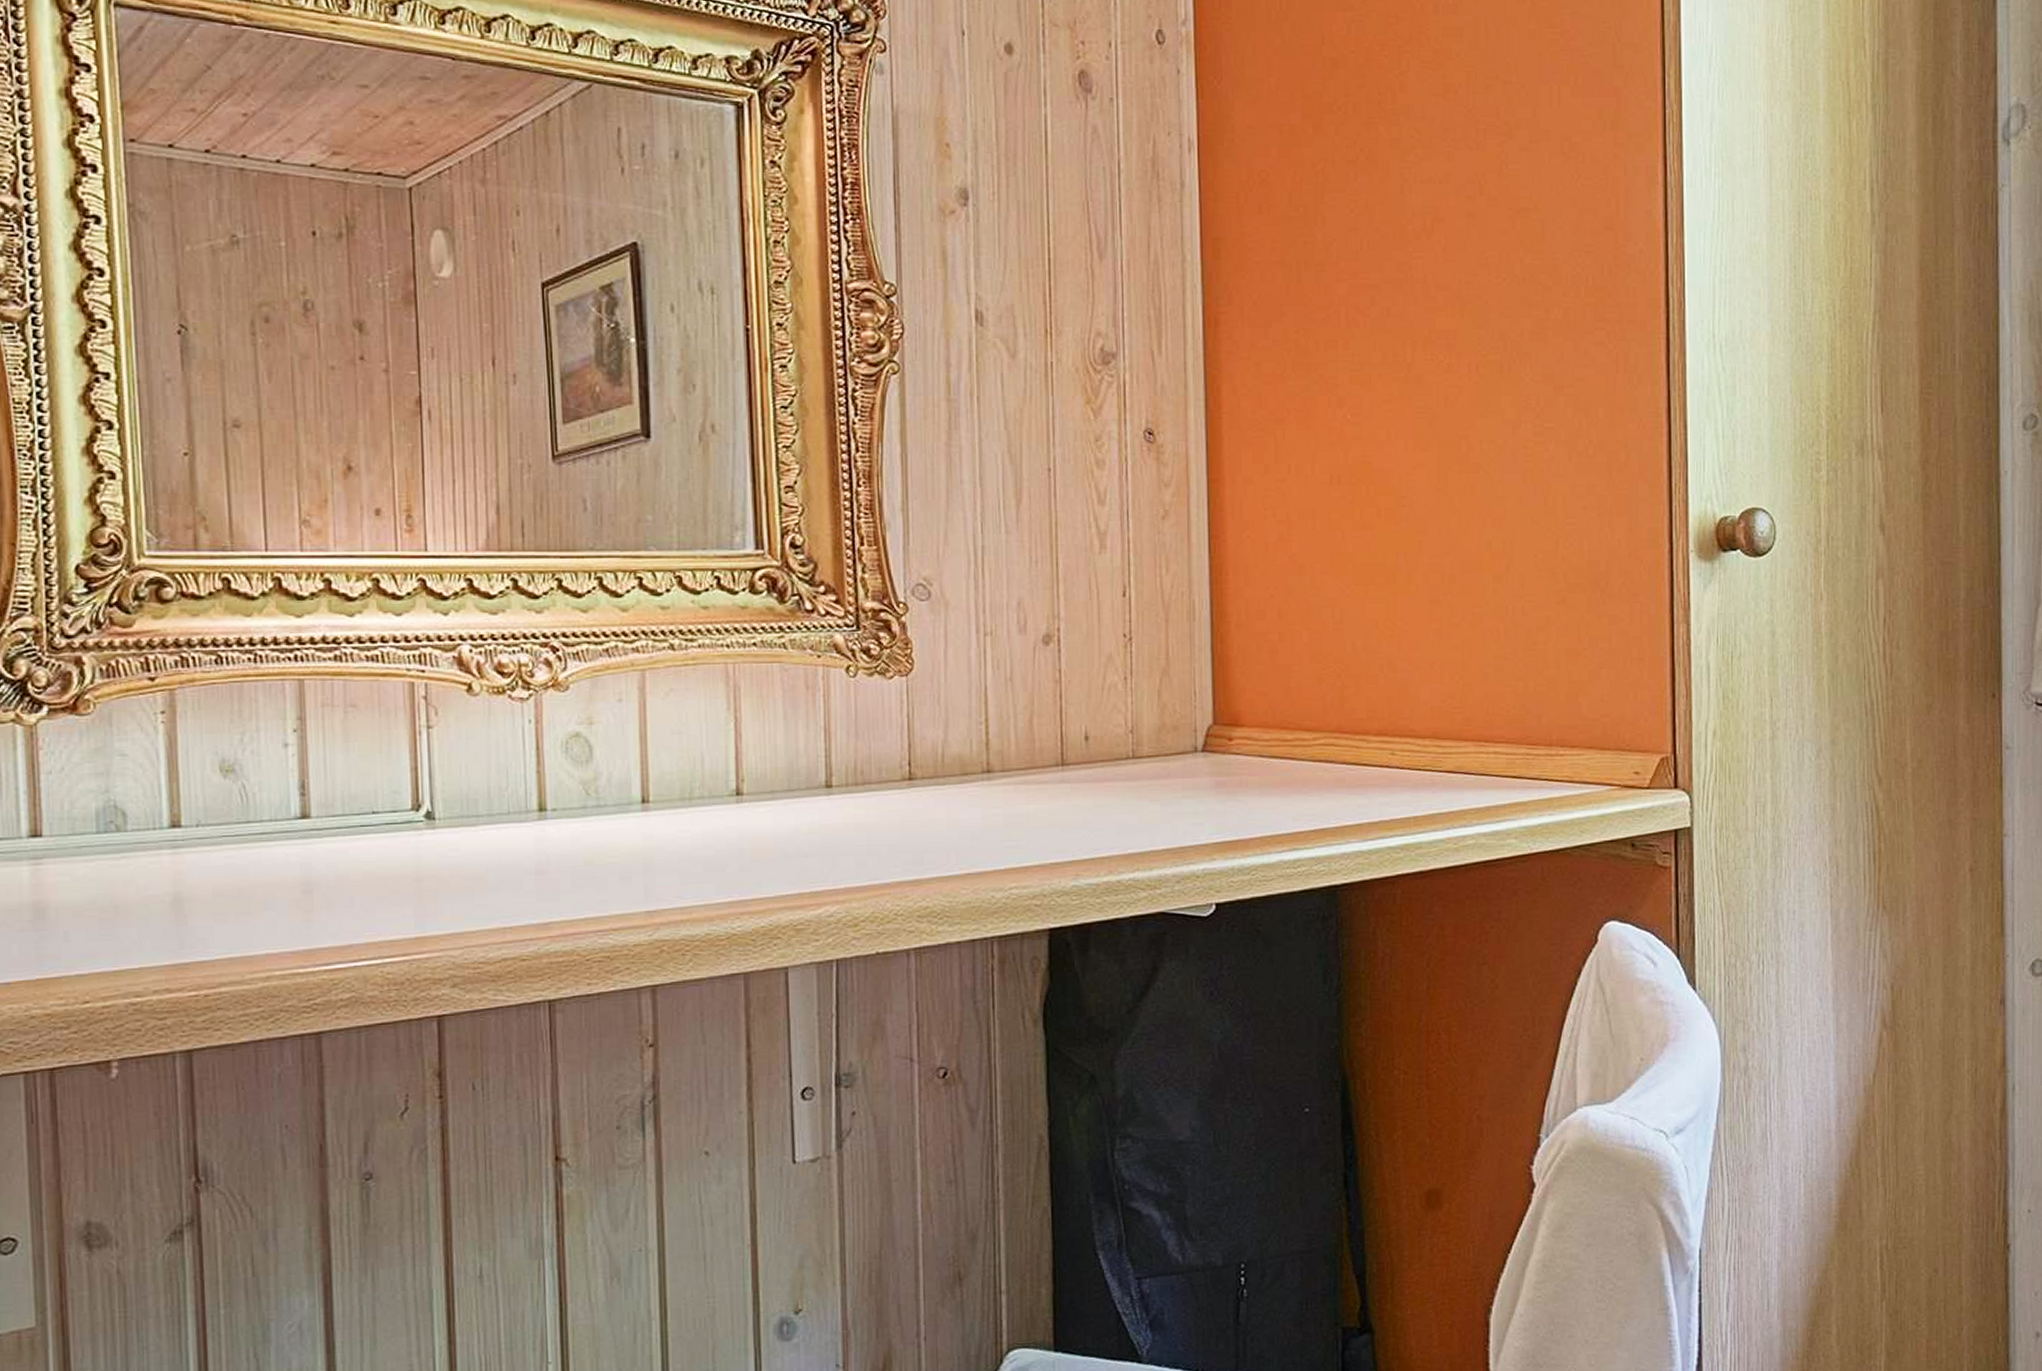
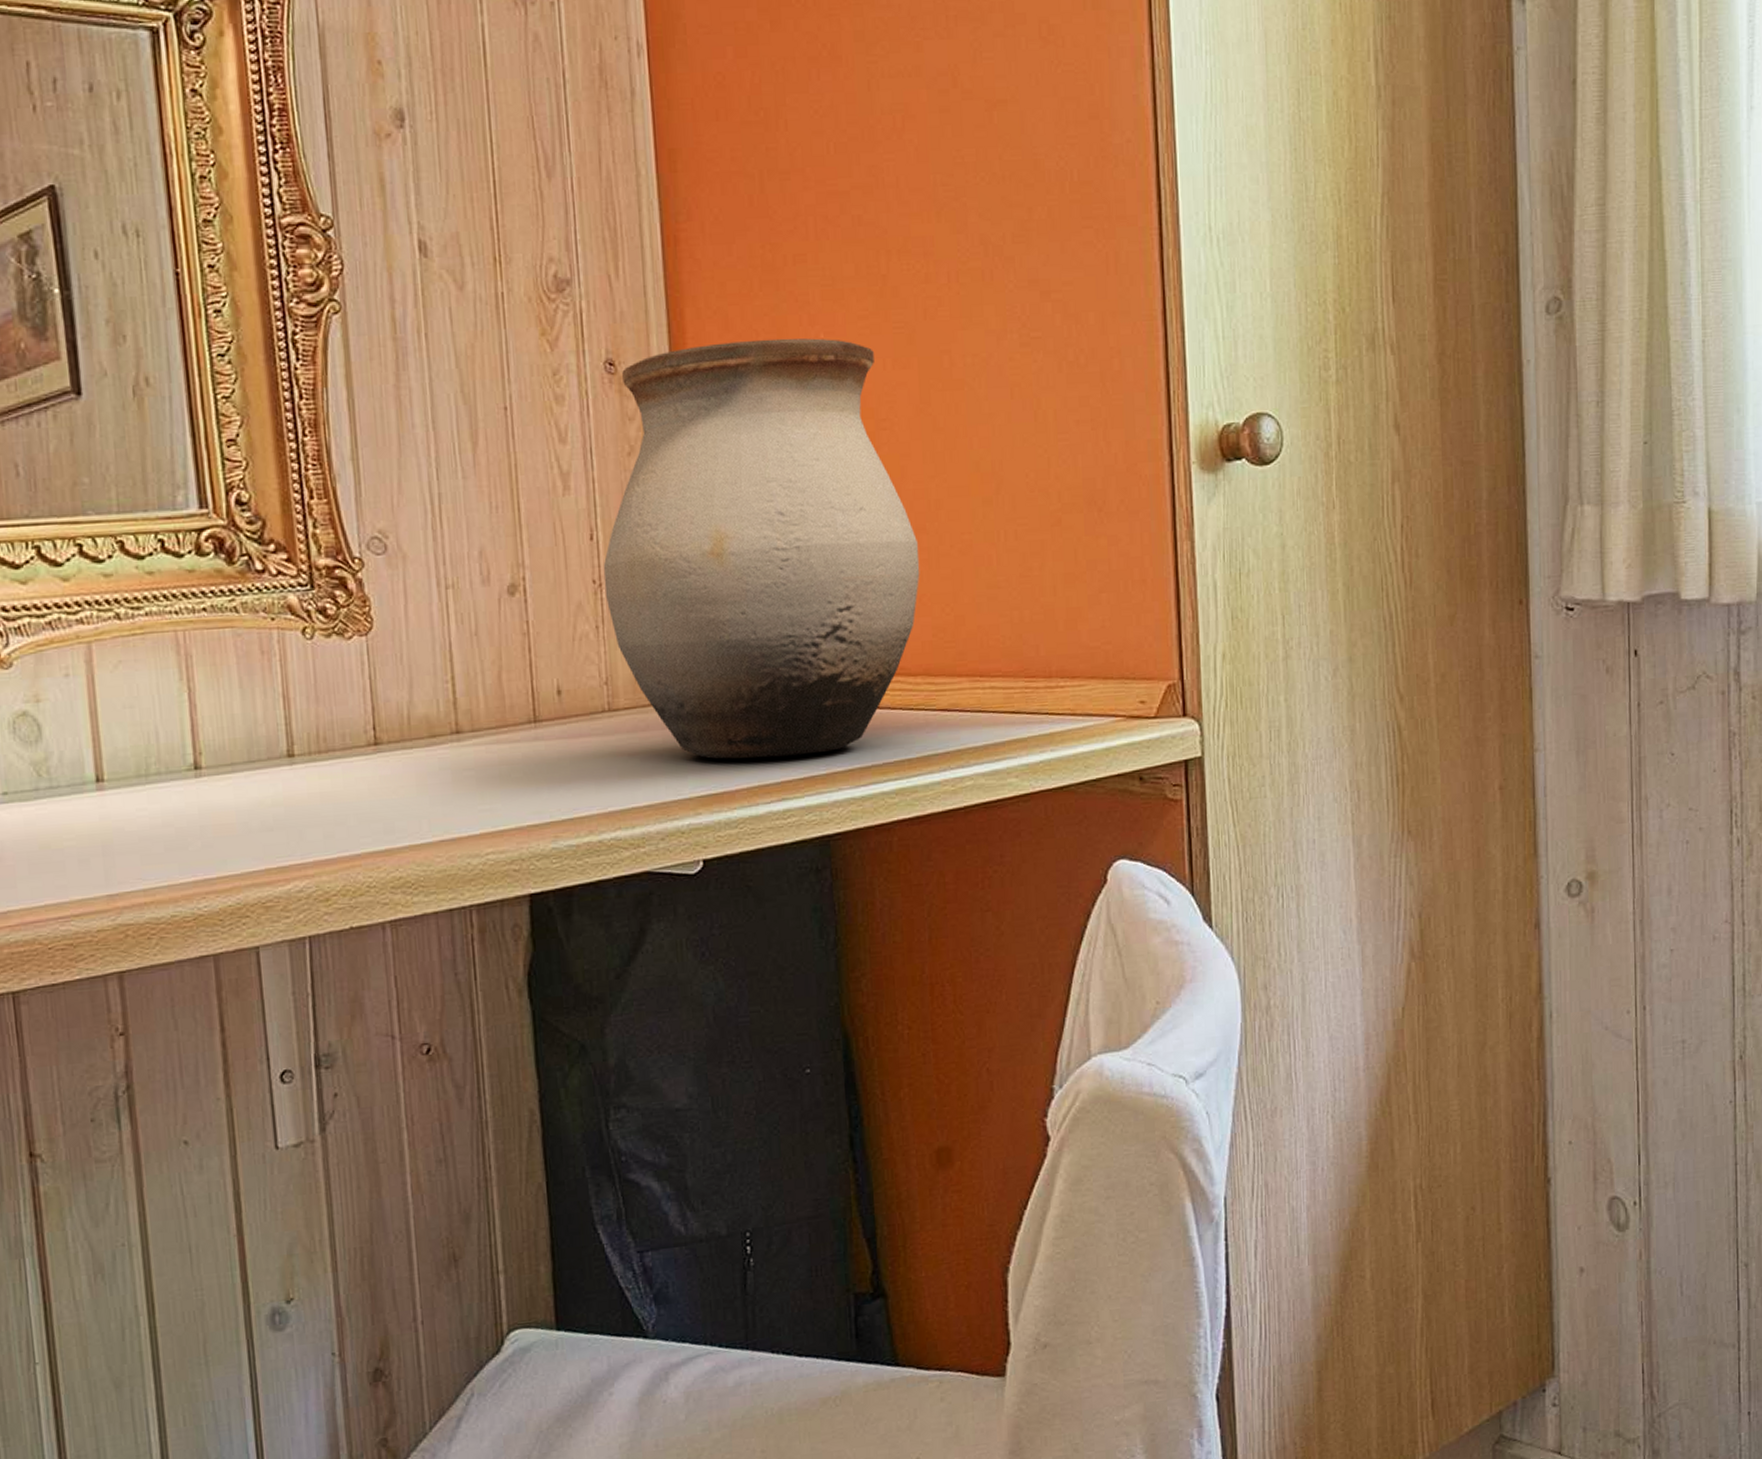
vase: none [1134,417,1432,809] -> present [603,338,920,759]

